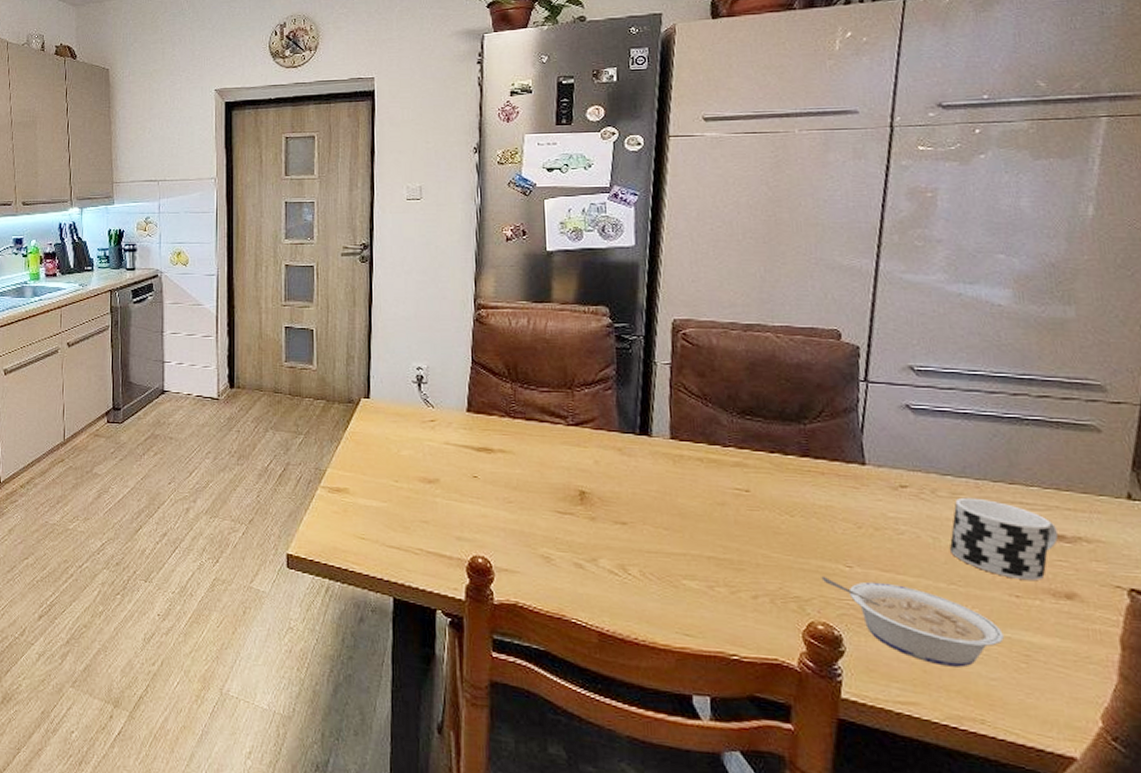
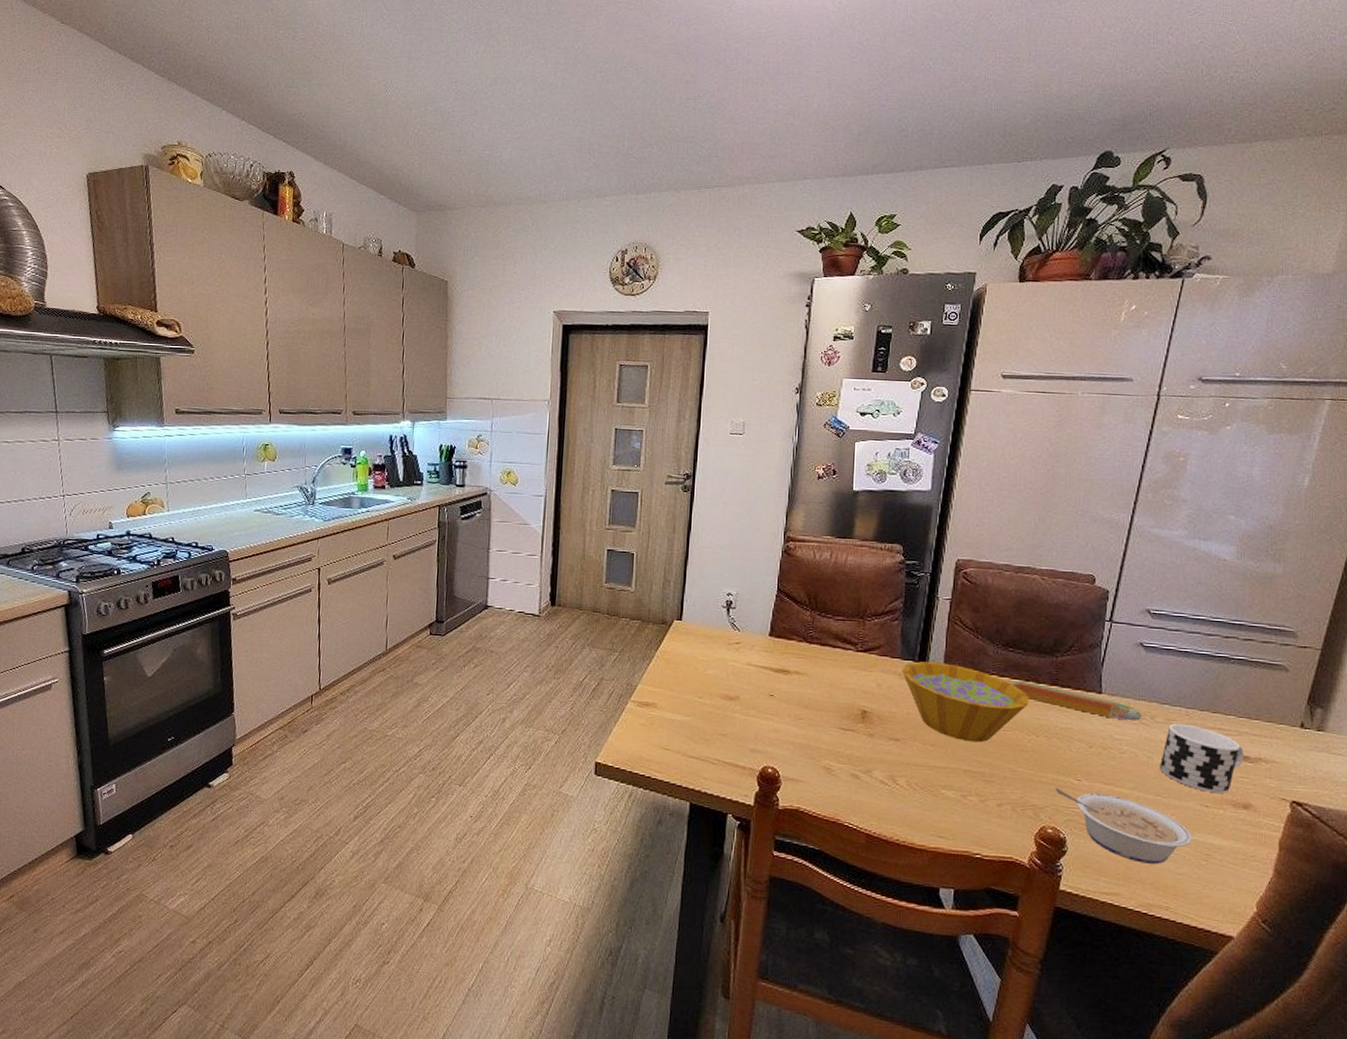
bowl: none [621,434,778,525] -> present [901,661,1029,743]
candle: none [752,452,920,496] -> present [1011,680,1142,722]

